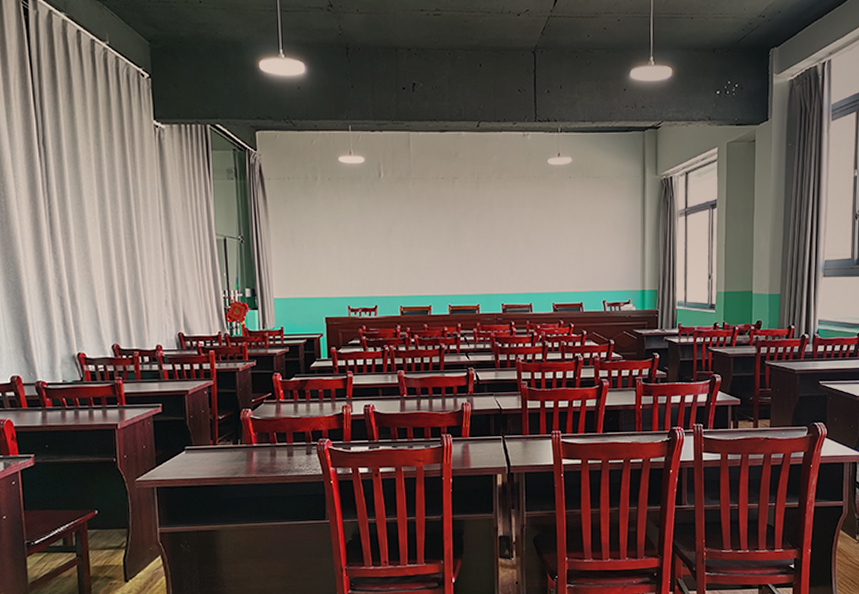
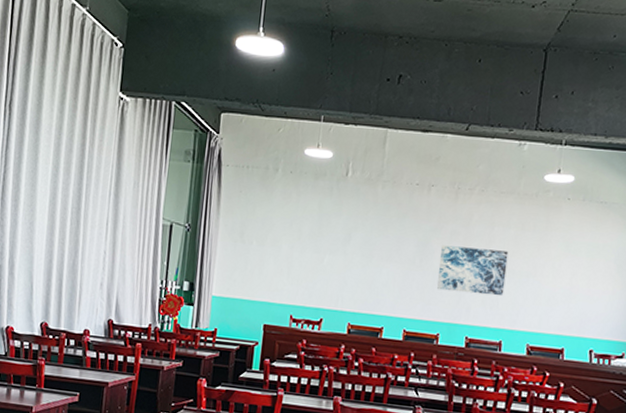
wall art: none [470,227,528,267] -> present [437,245,509,296]

